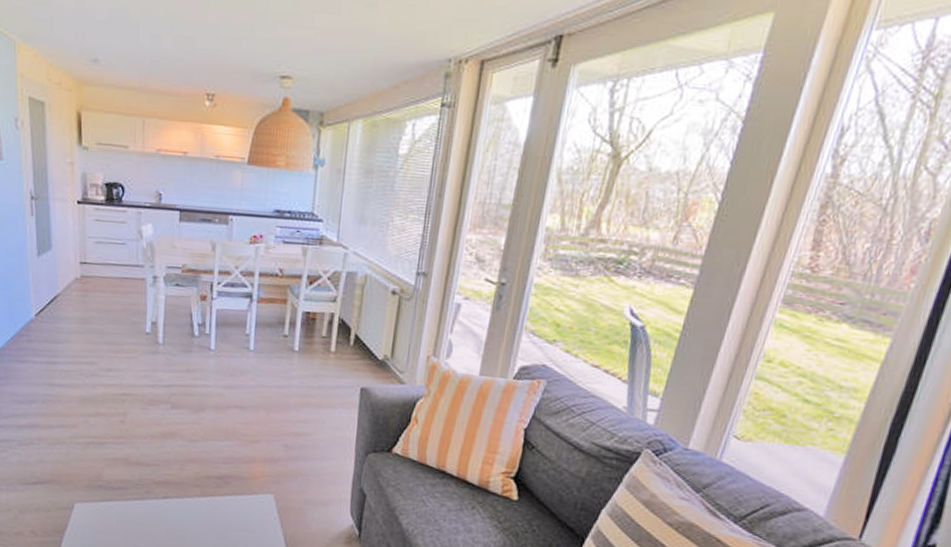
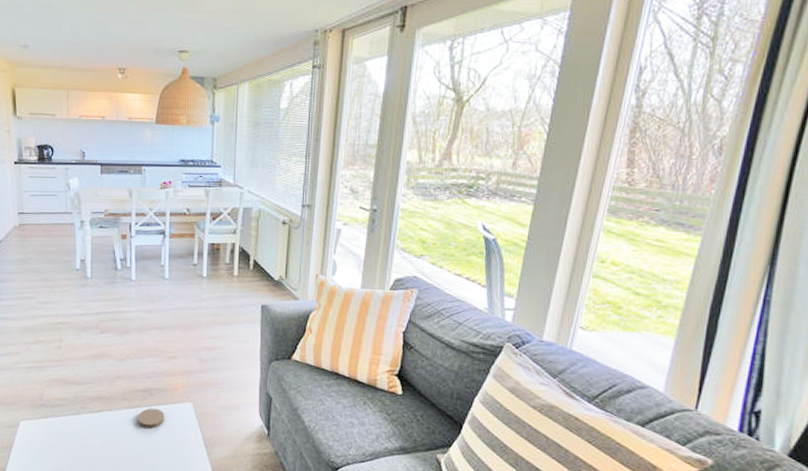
coaster: none [210,497,241,521] -> present [138,408,165,429]

